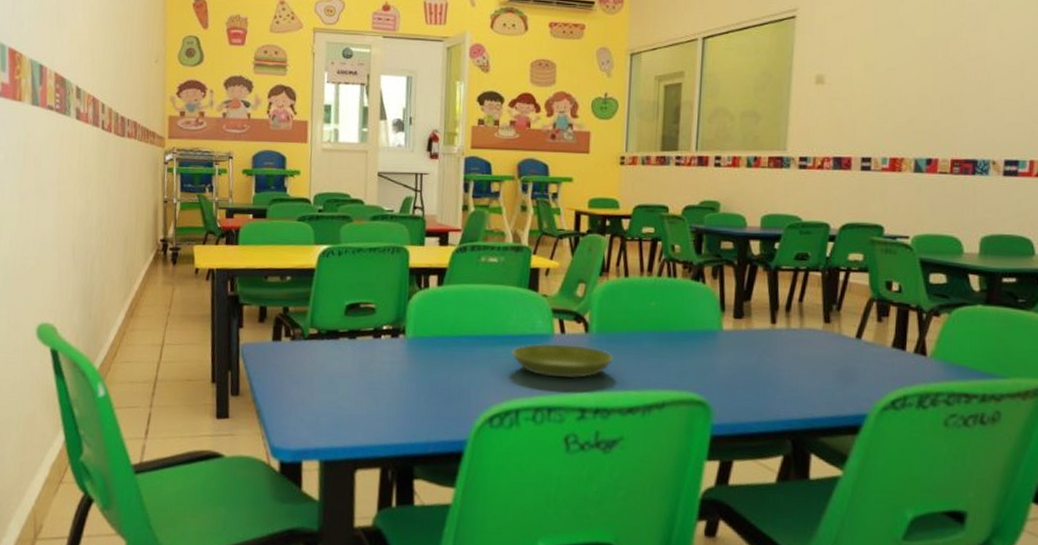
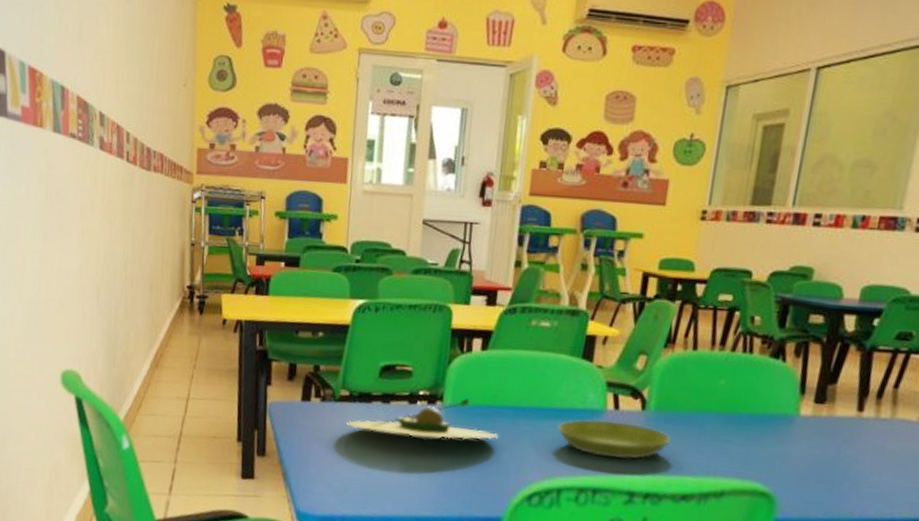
avocado: none [316,331,459,373] -> present [346,398,499,442]

